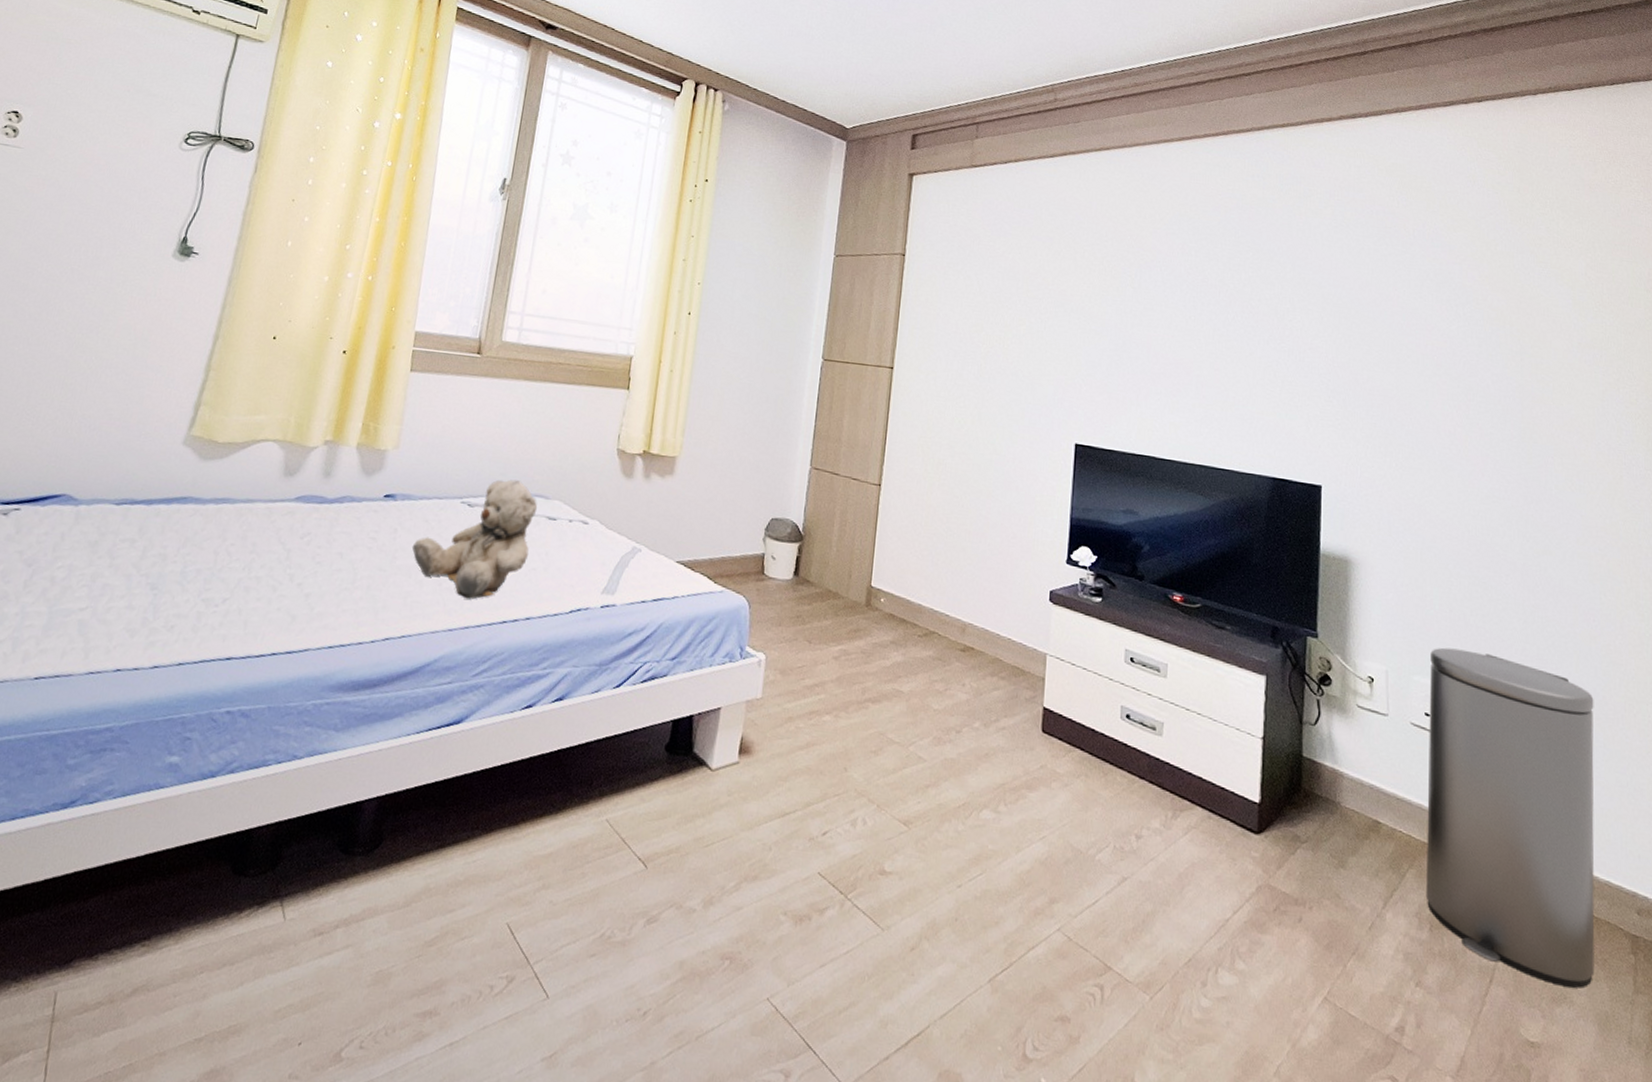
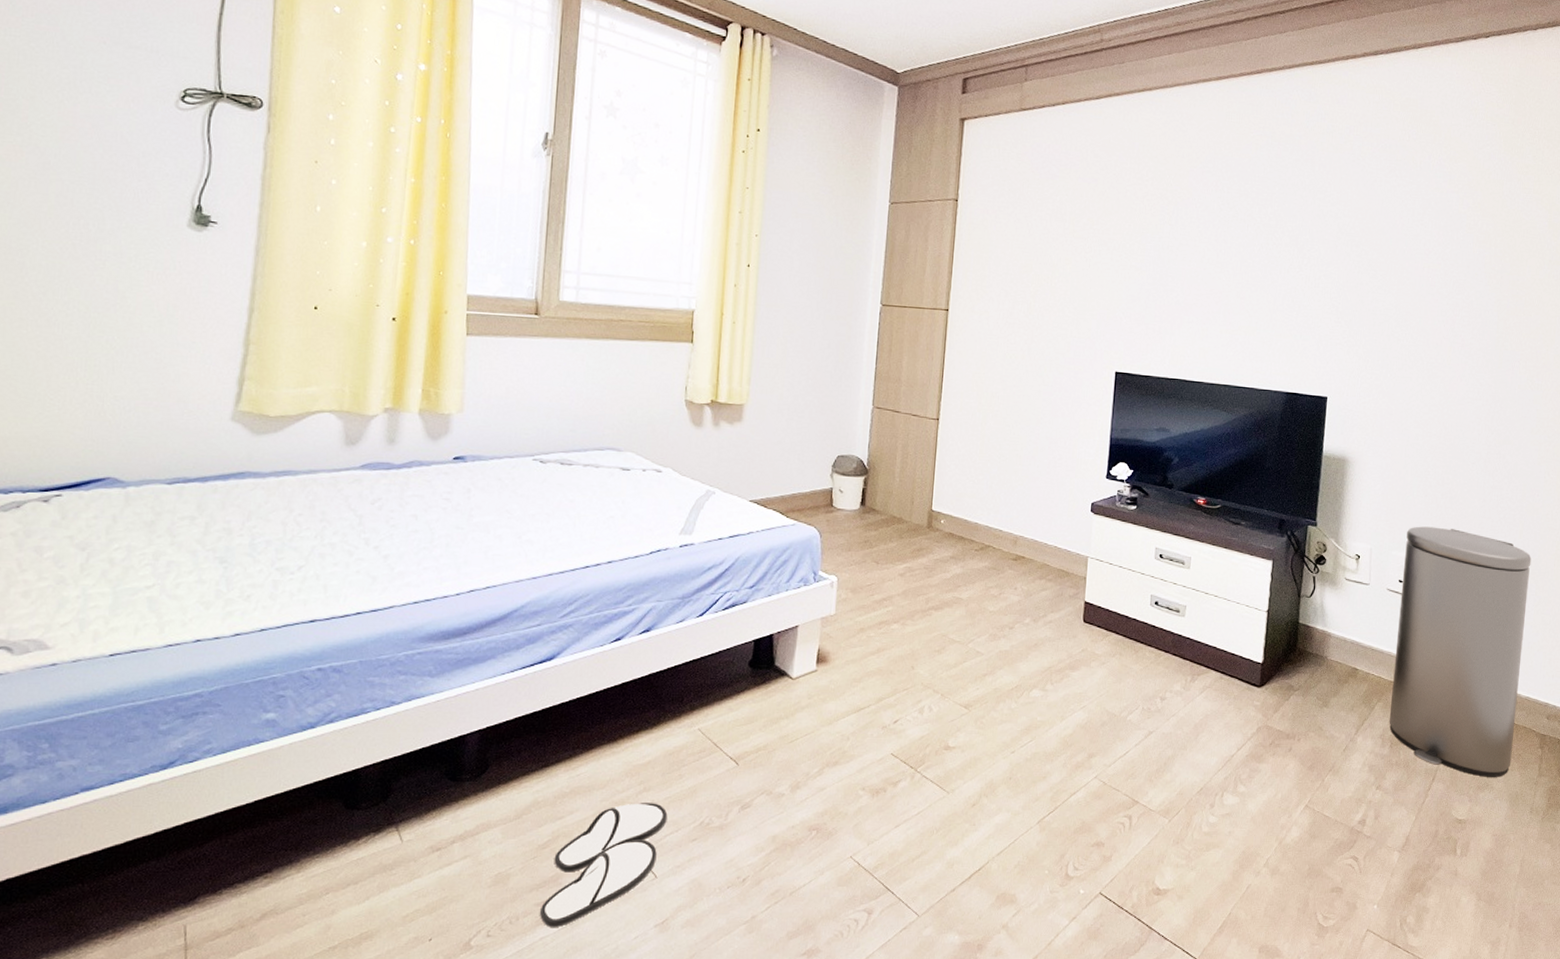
teddy bear: present [411,479,538,599] -> none [487,435,611,549]
slippers: none [418,902,566,1048] -> present [540,803,668,928]

